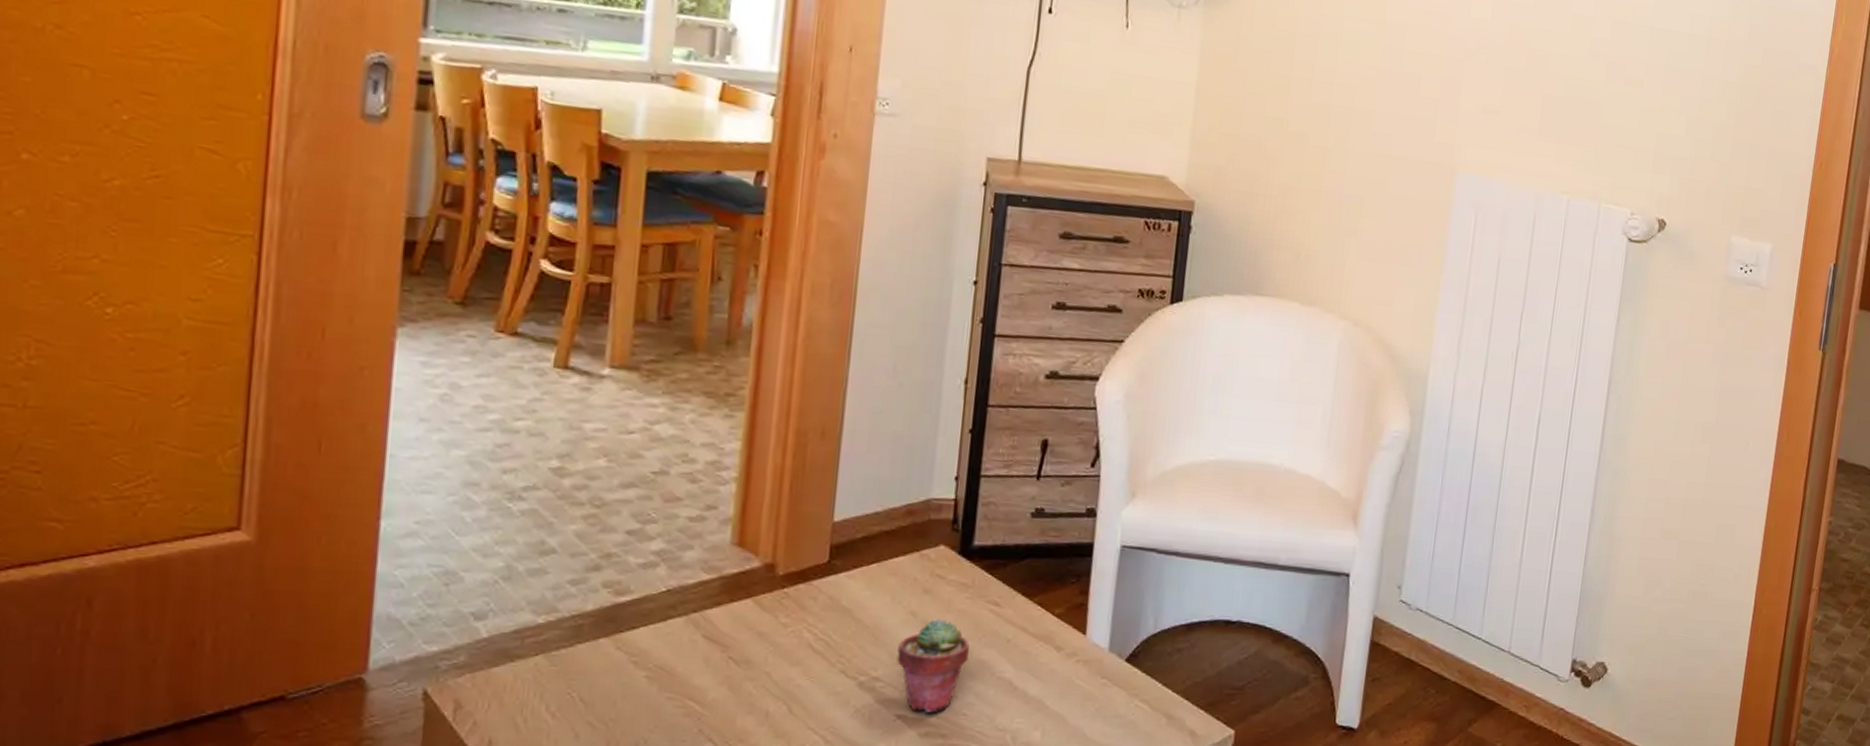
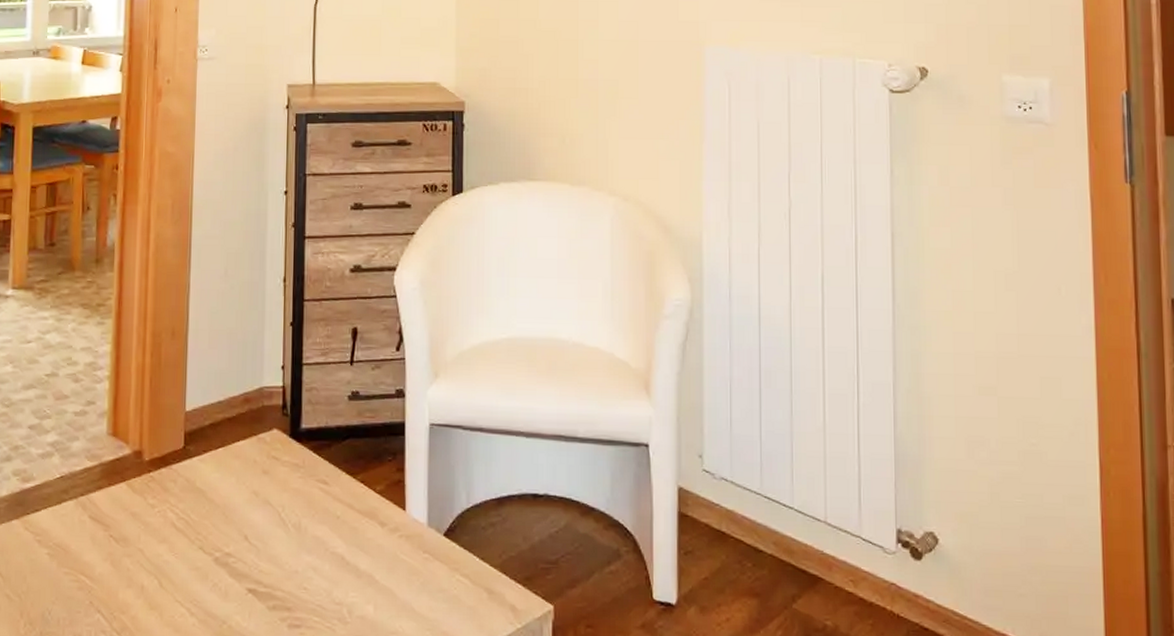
potted succulent: present [897,618,970,713] -> none [244,497,305,587]

